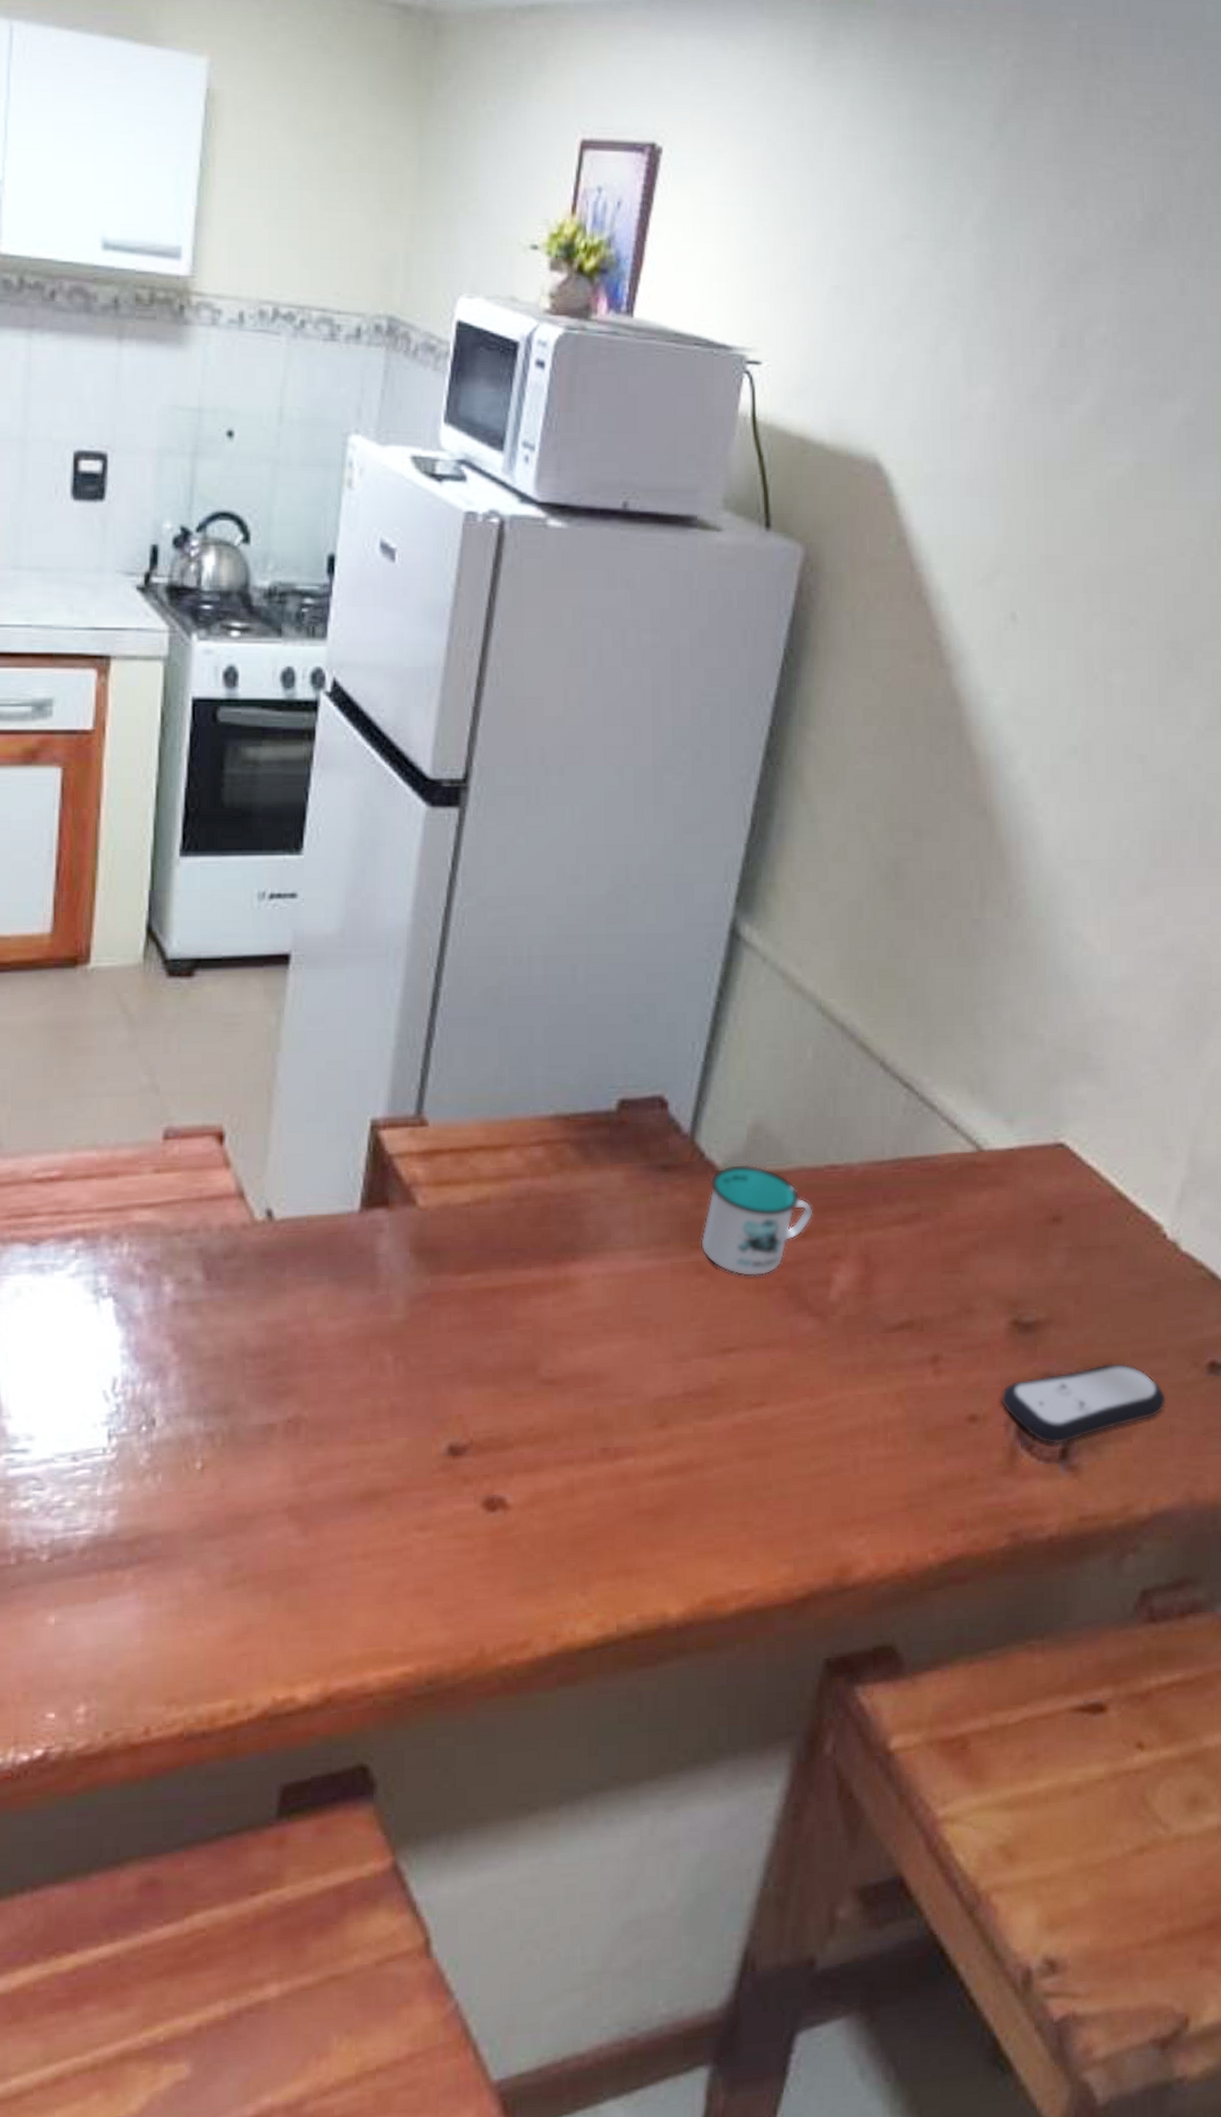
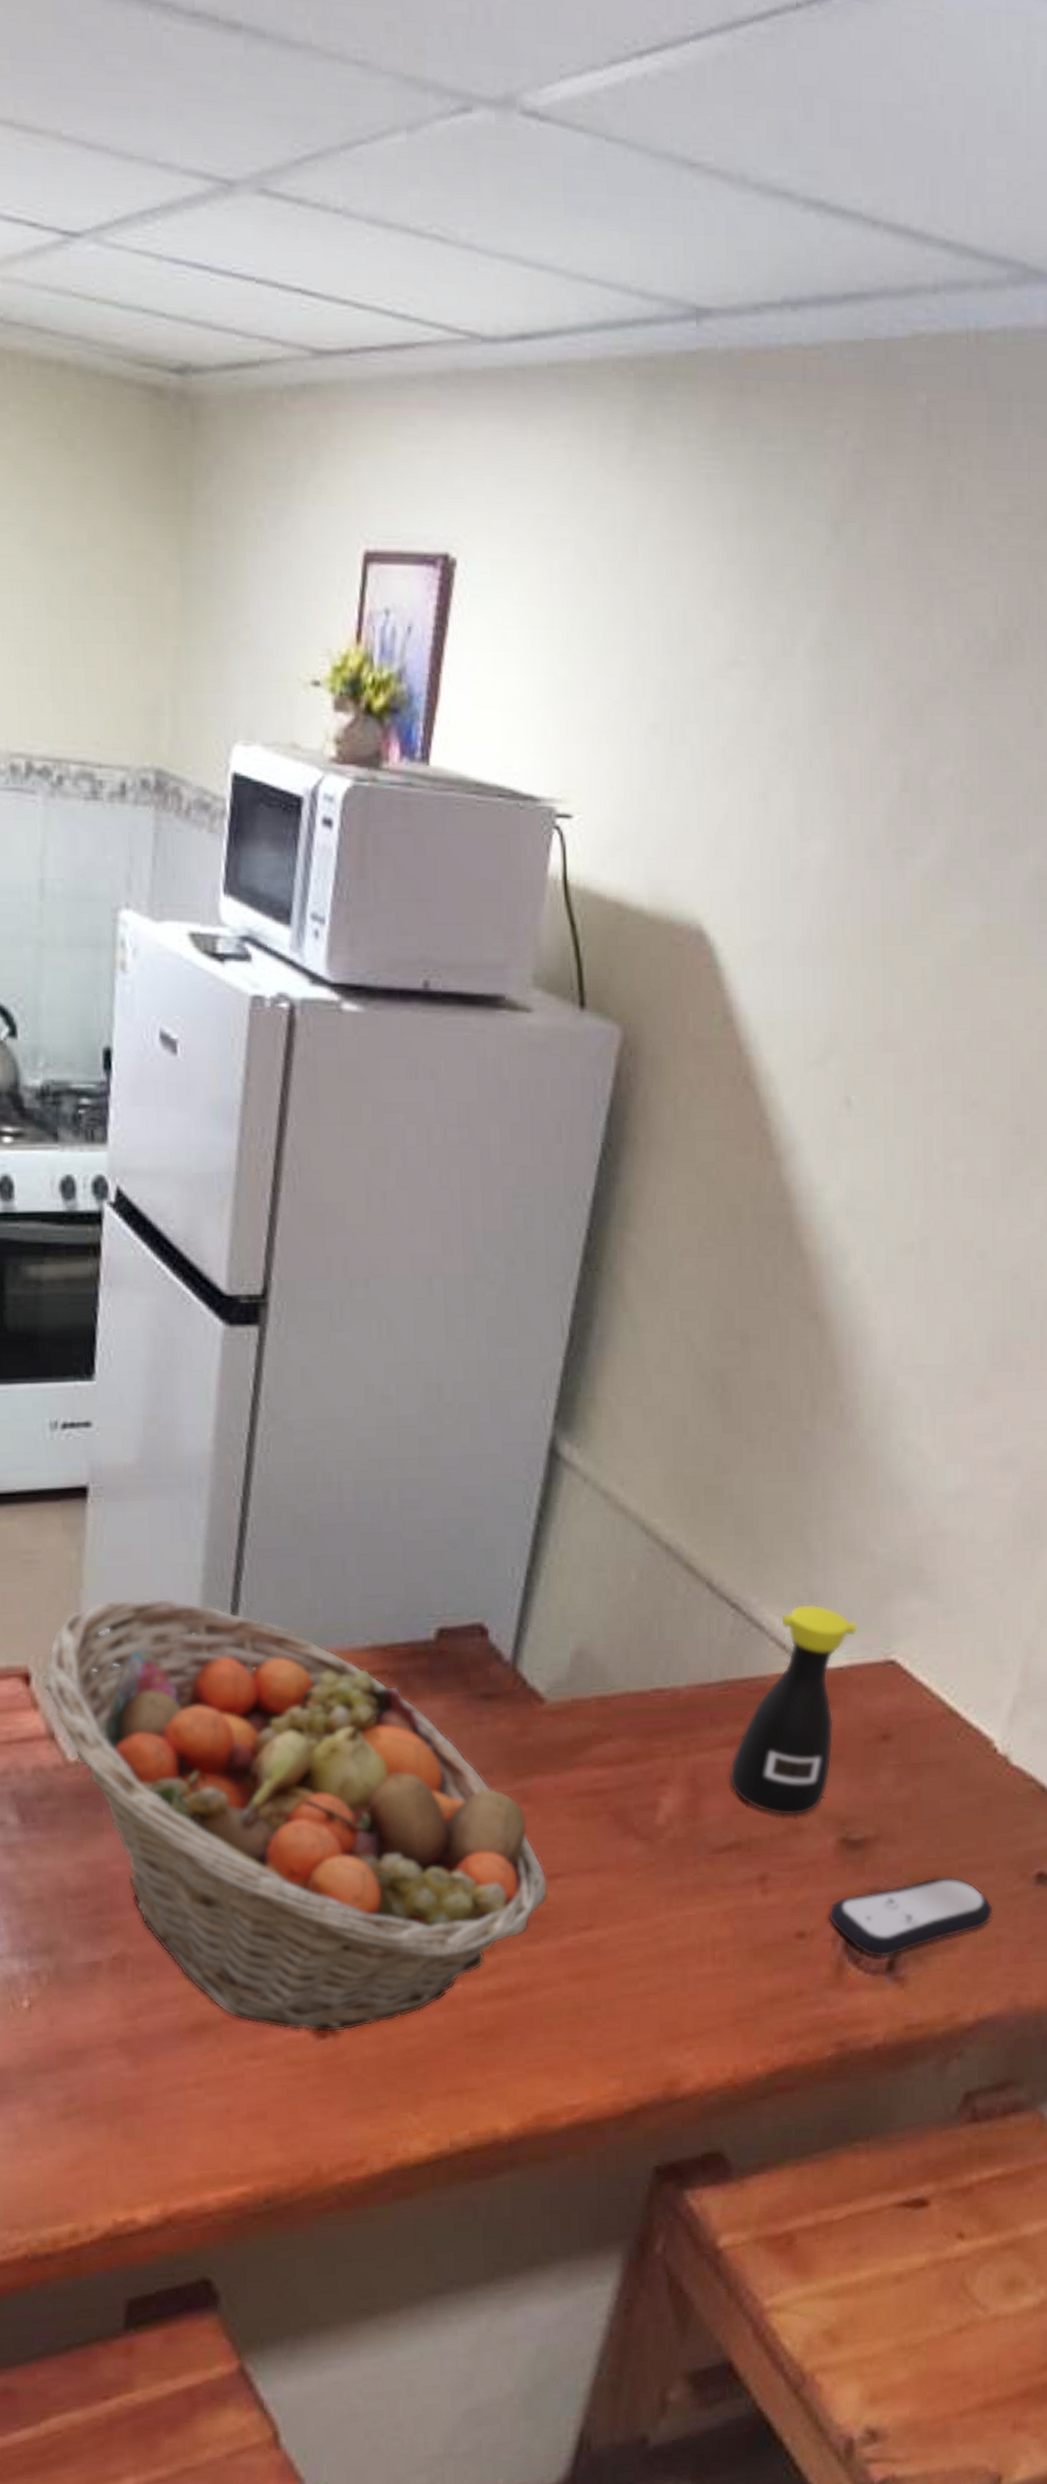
fruit basket: none [236,1062,722,1506] -> present [43,1598,548,2033]
mug: present [701,1163,813,1277] -> none [525,1690,639,1803]
bottle: none [902,1086,1028,1297] -> present [729,1604,858,1817]

